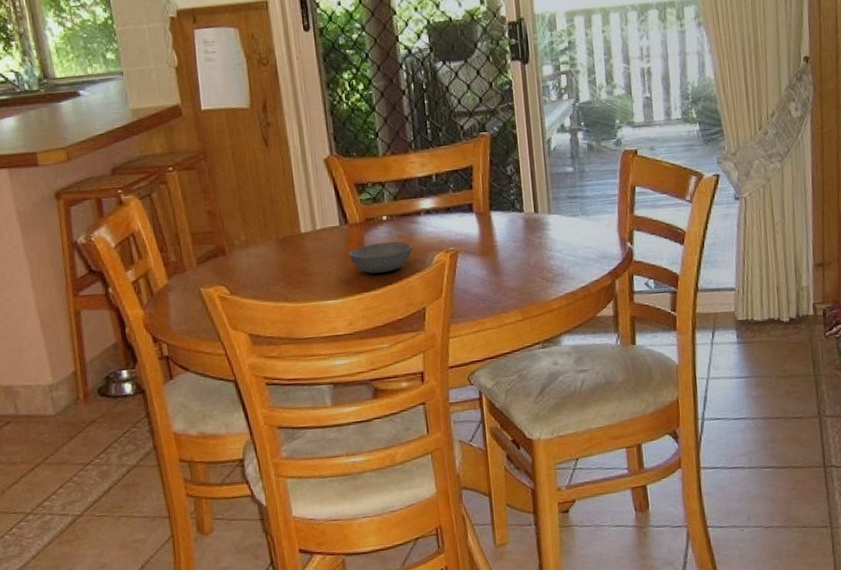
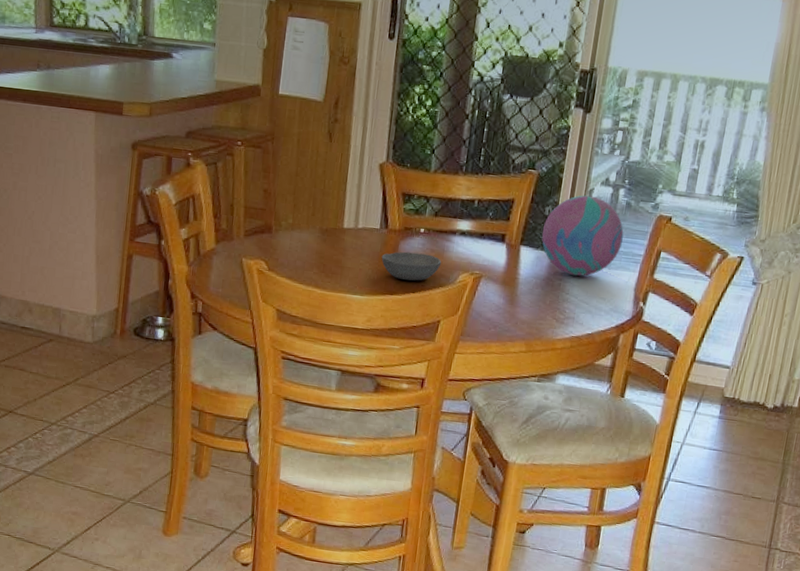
decorative ball: none [508,145,594,231] -> present [541,195,624,277]

